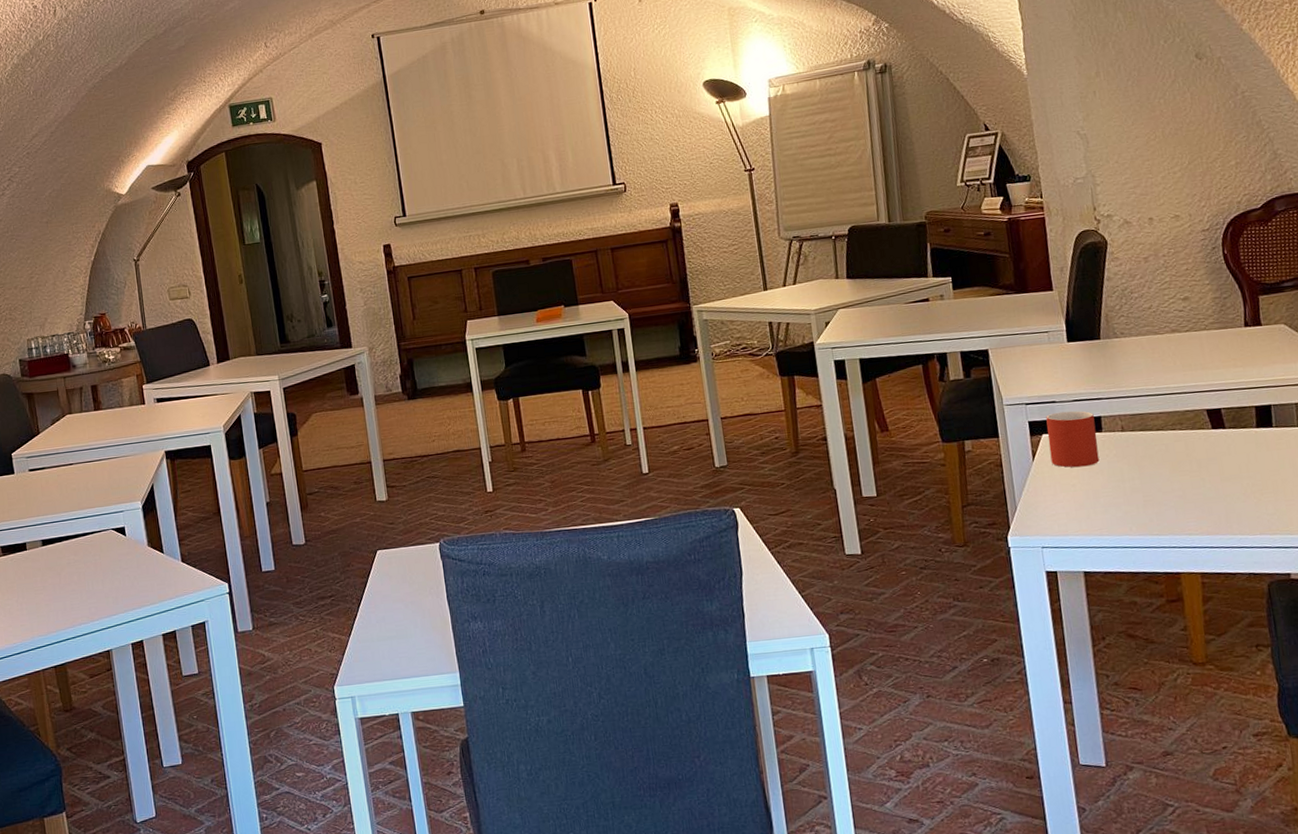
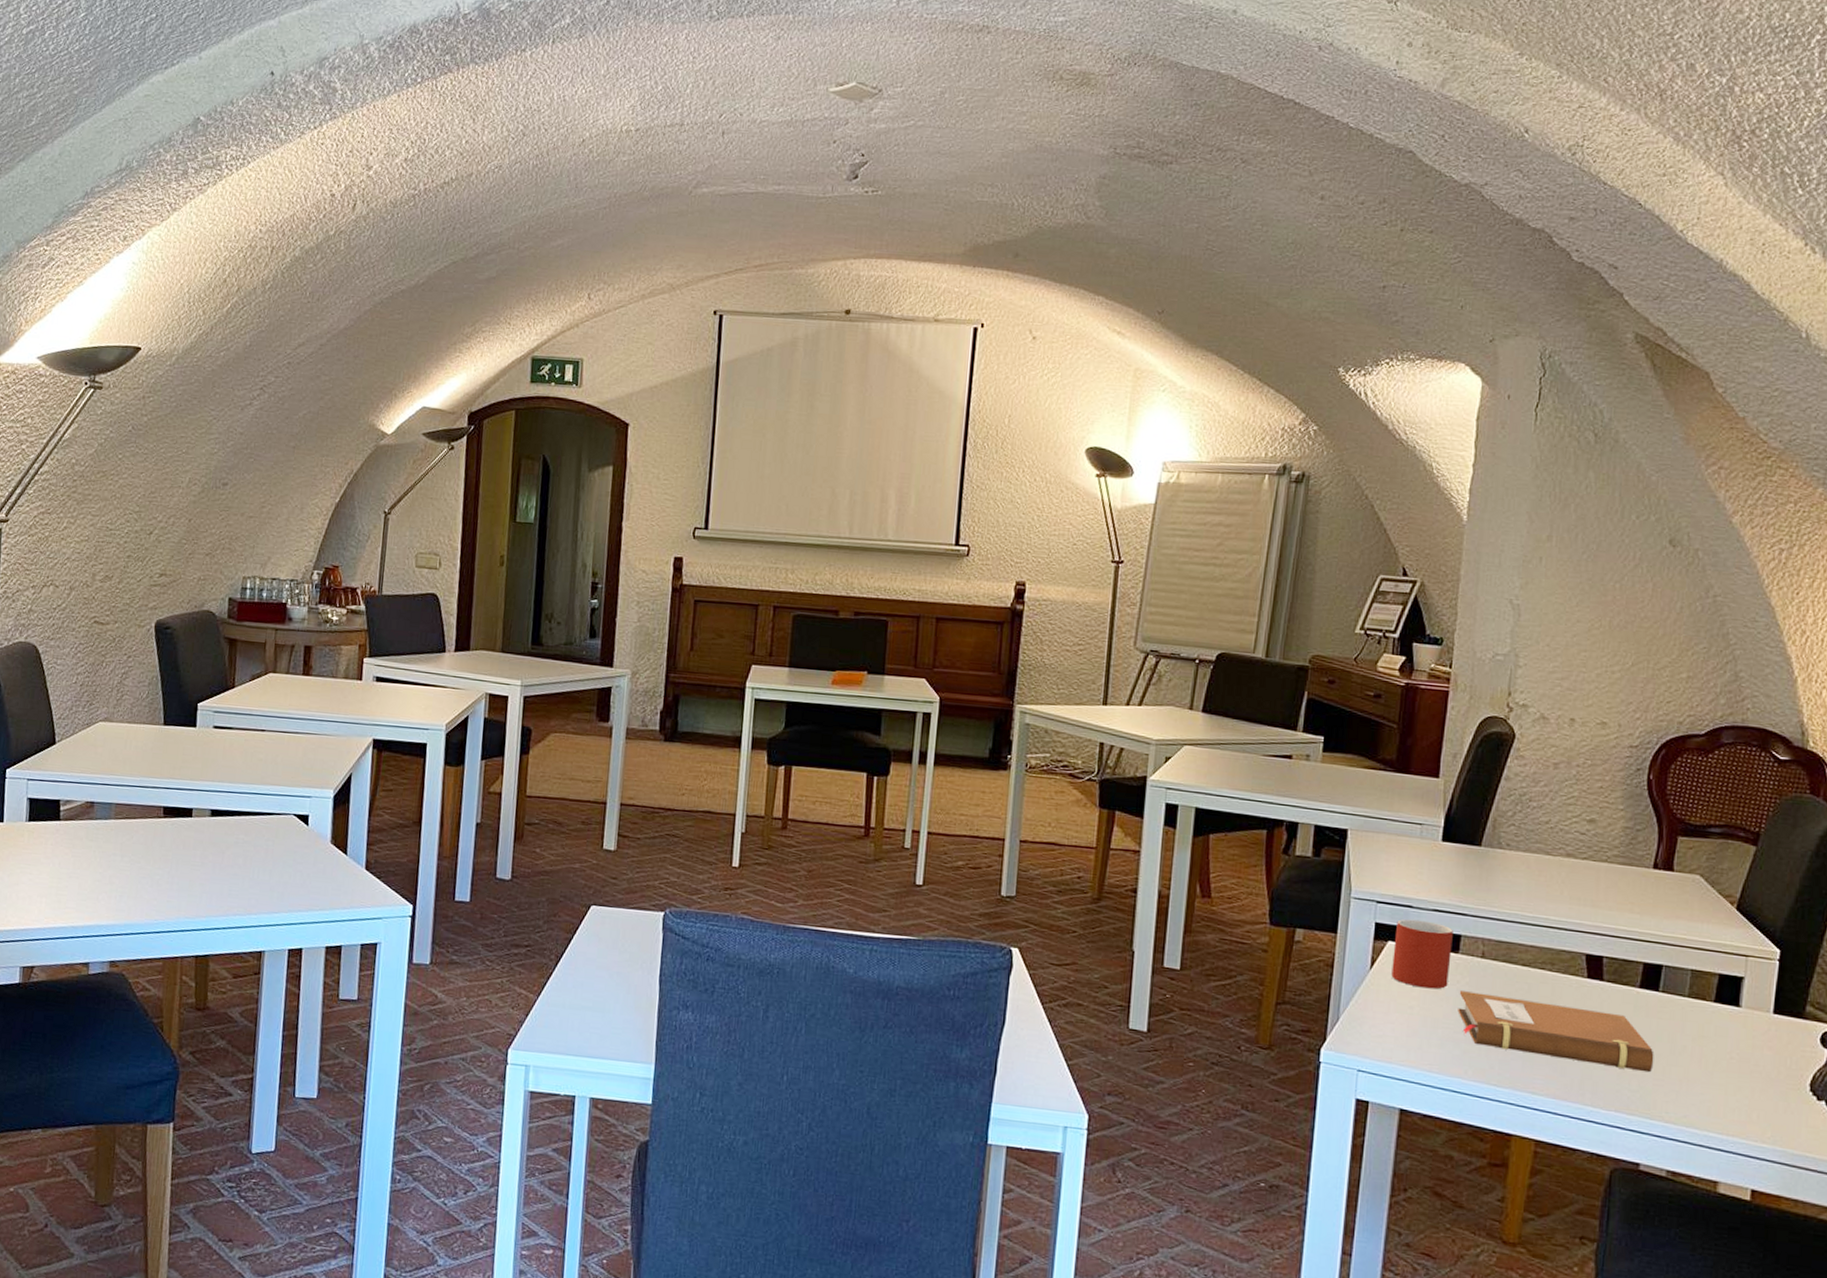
notebook: none [1110,453,1283,504] -> present [1458,991,1654,1073]

